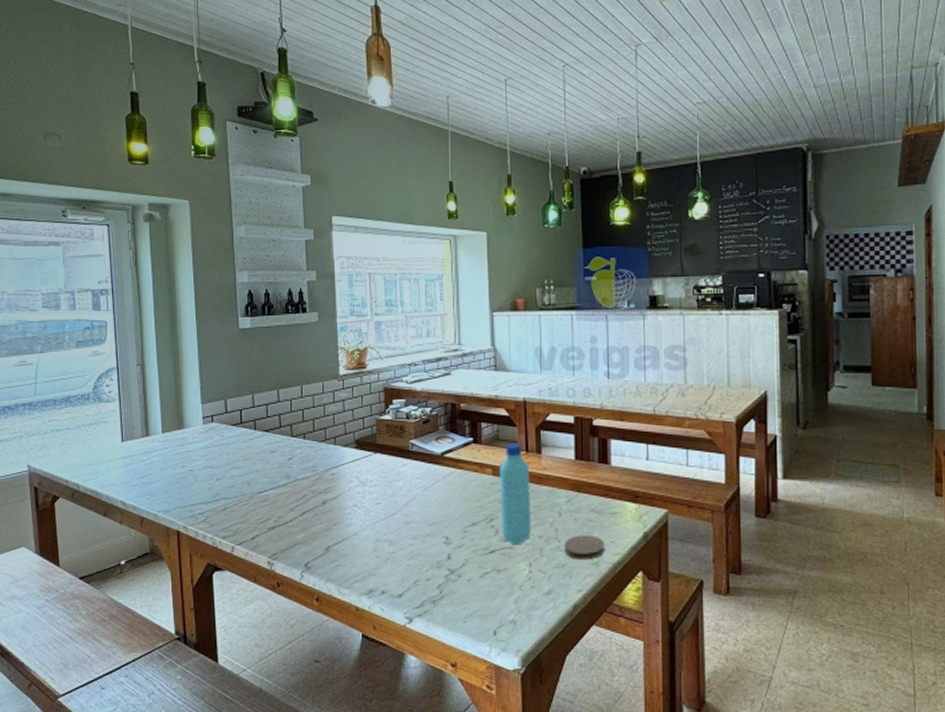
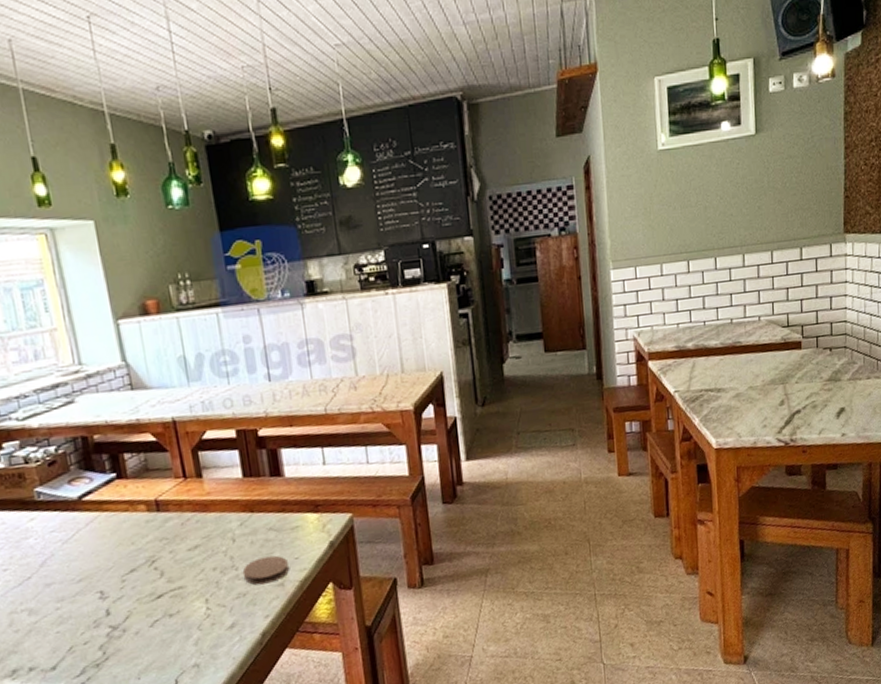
water bottle: present [500,444,532,545] -> none [154,471,203,584]

